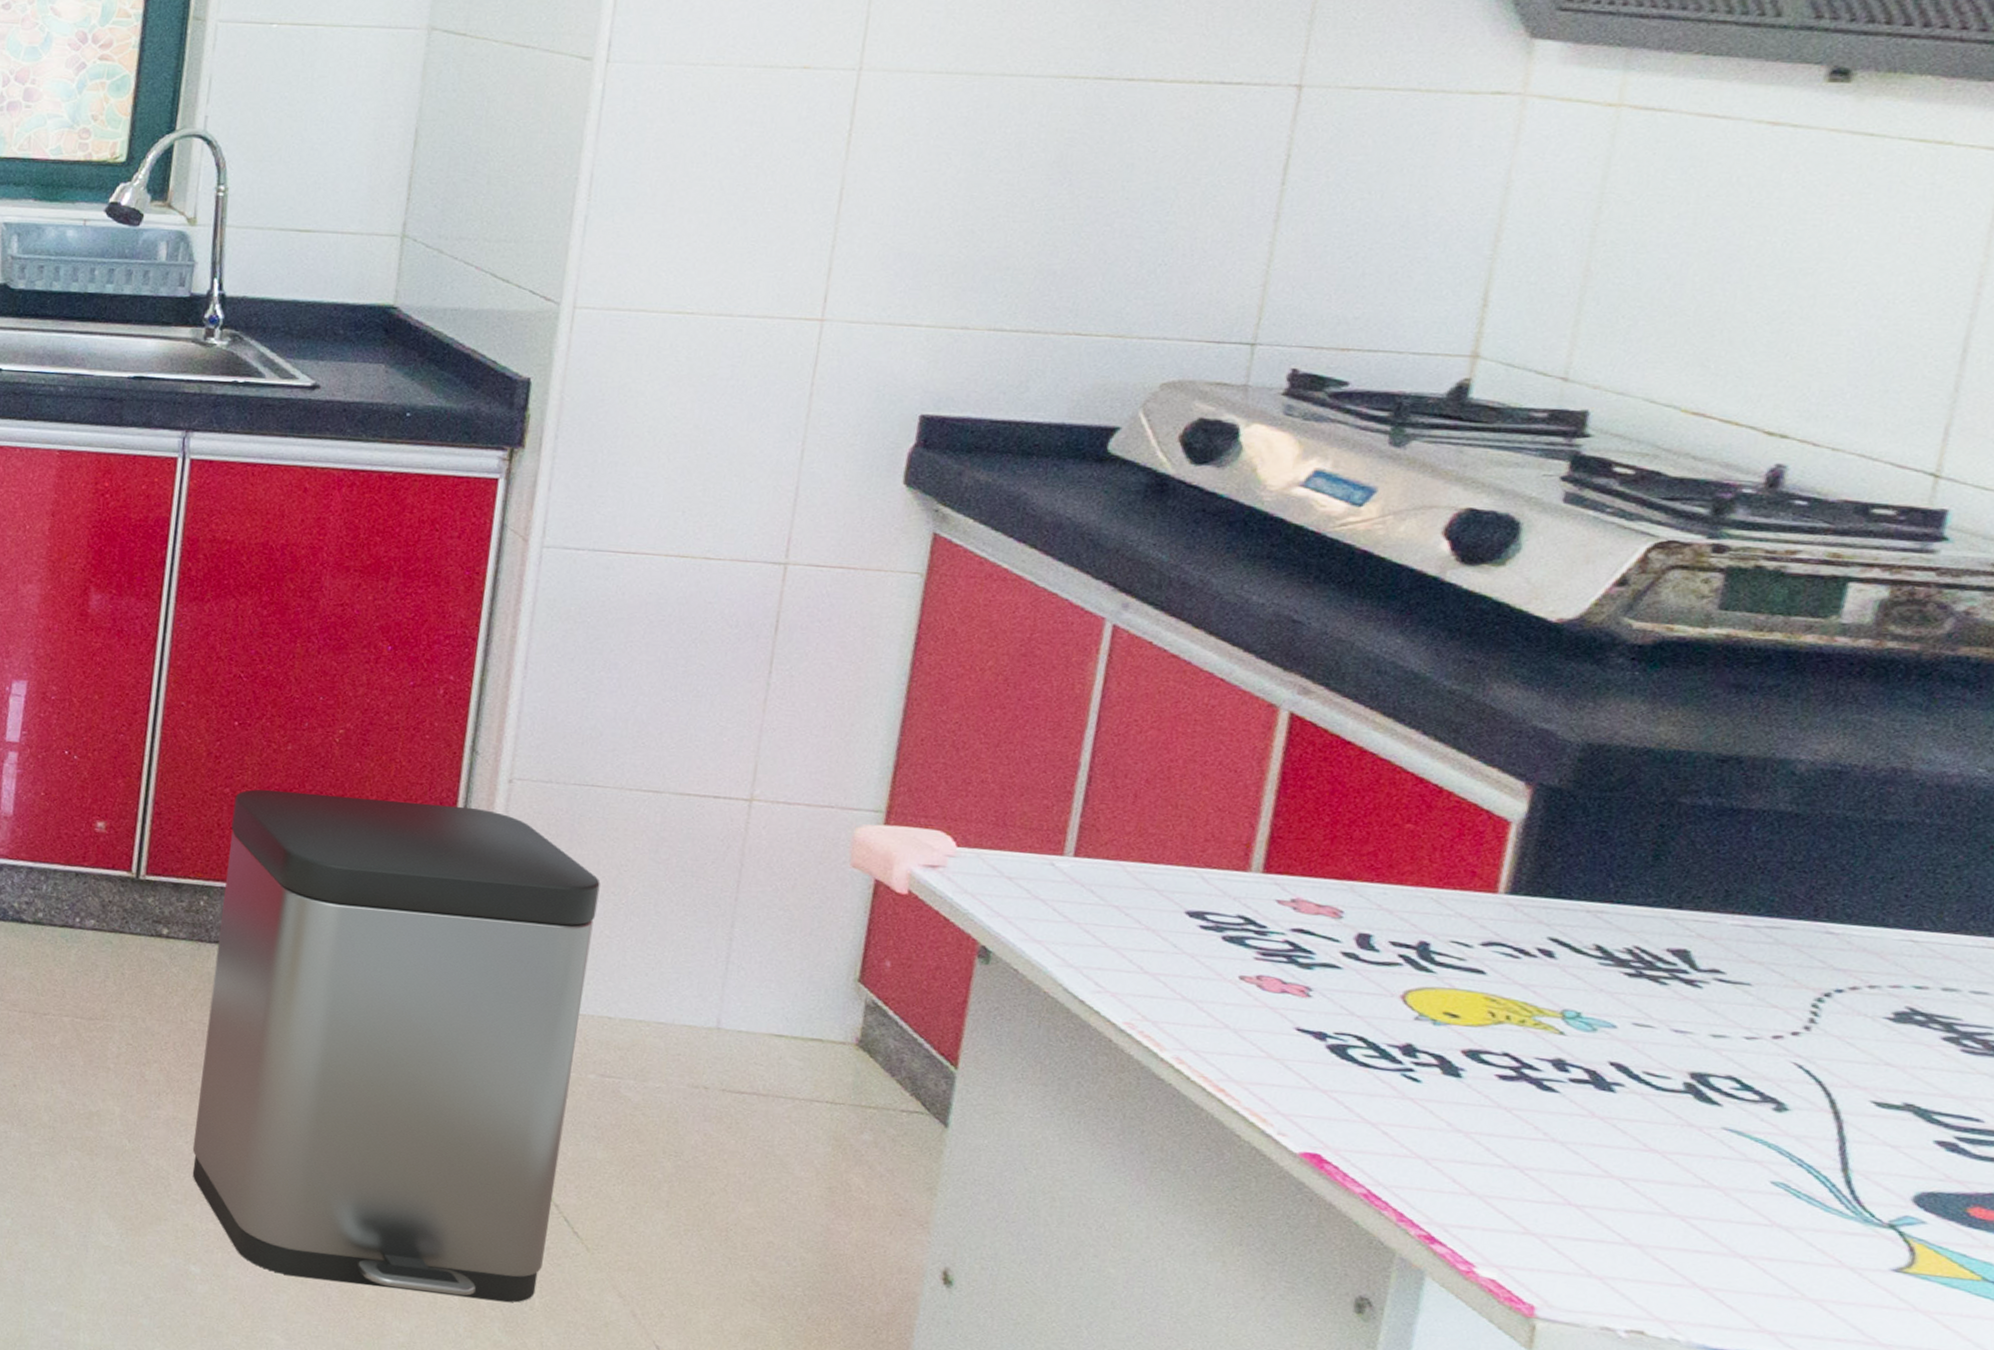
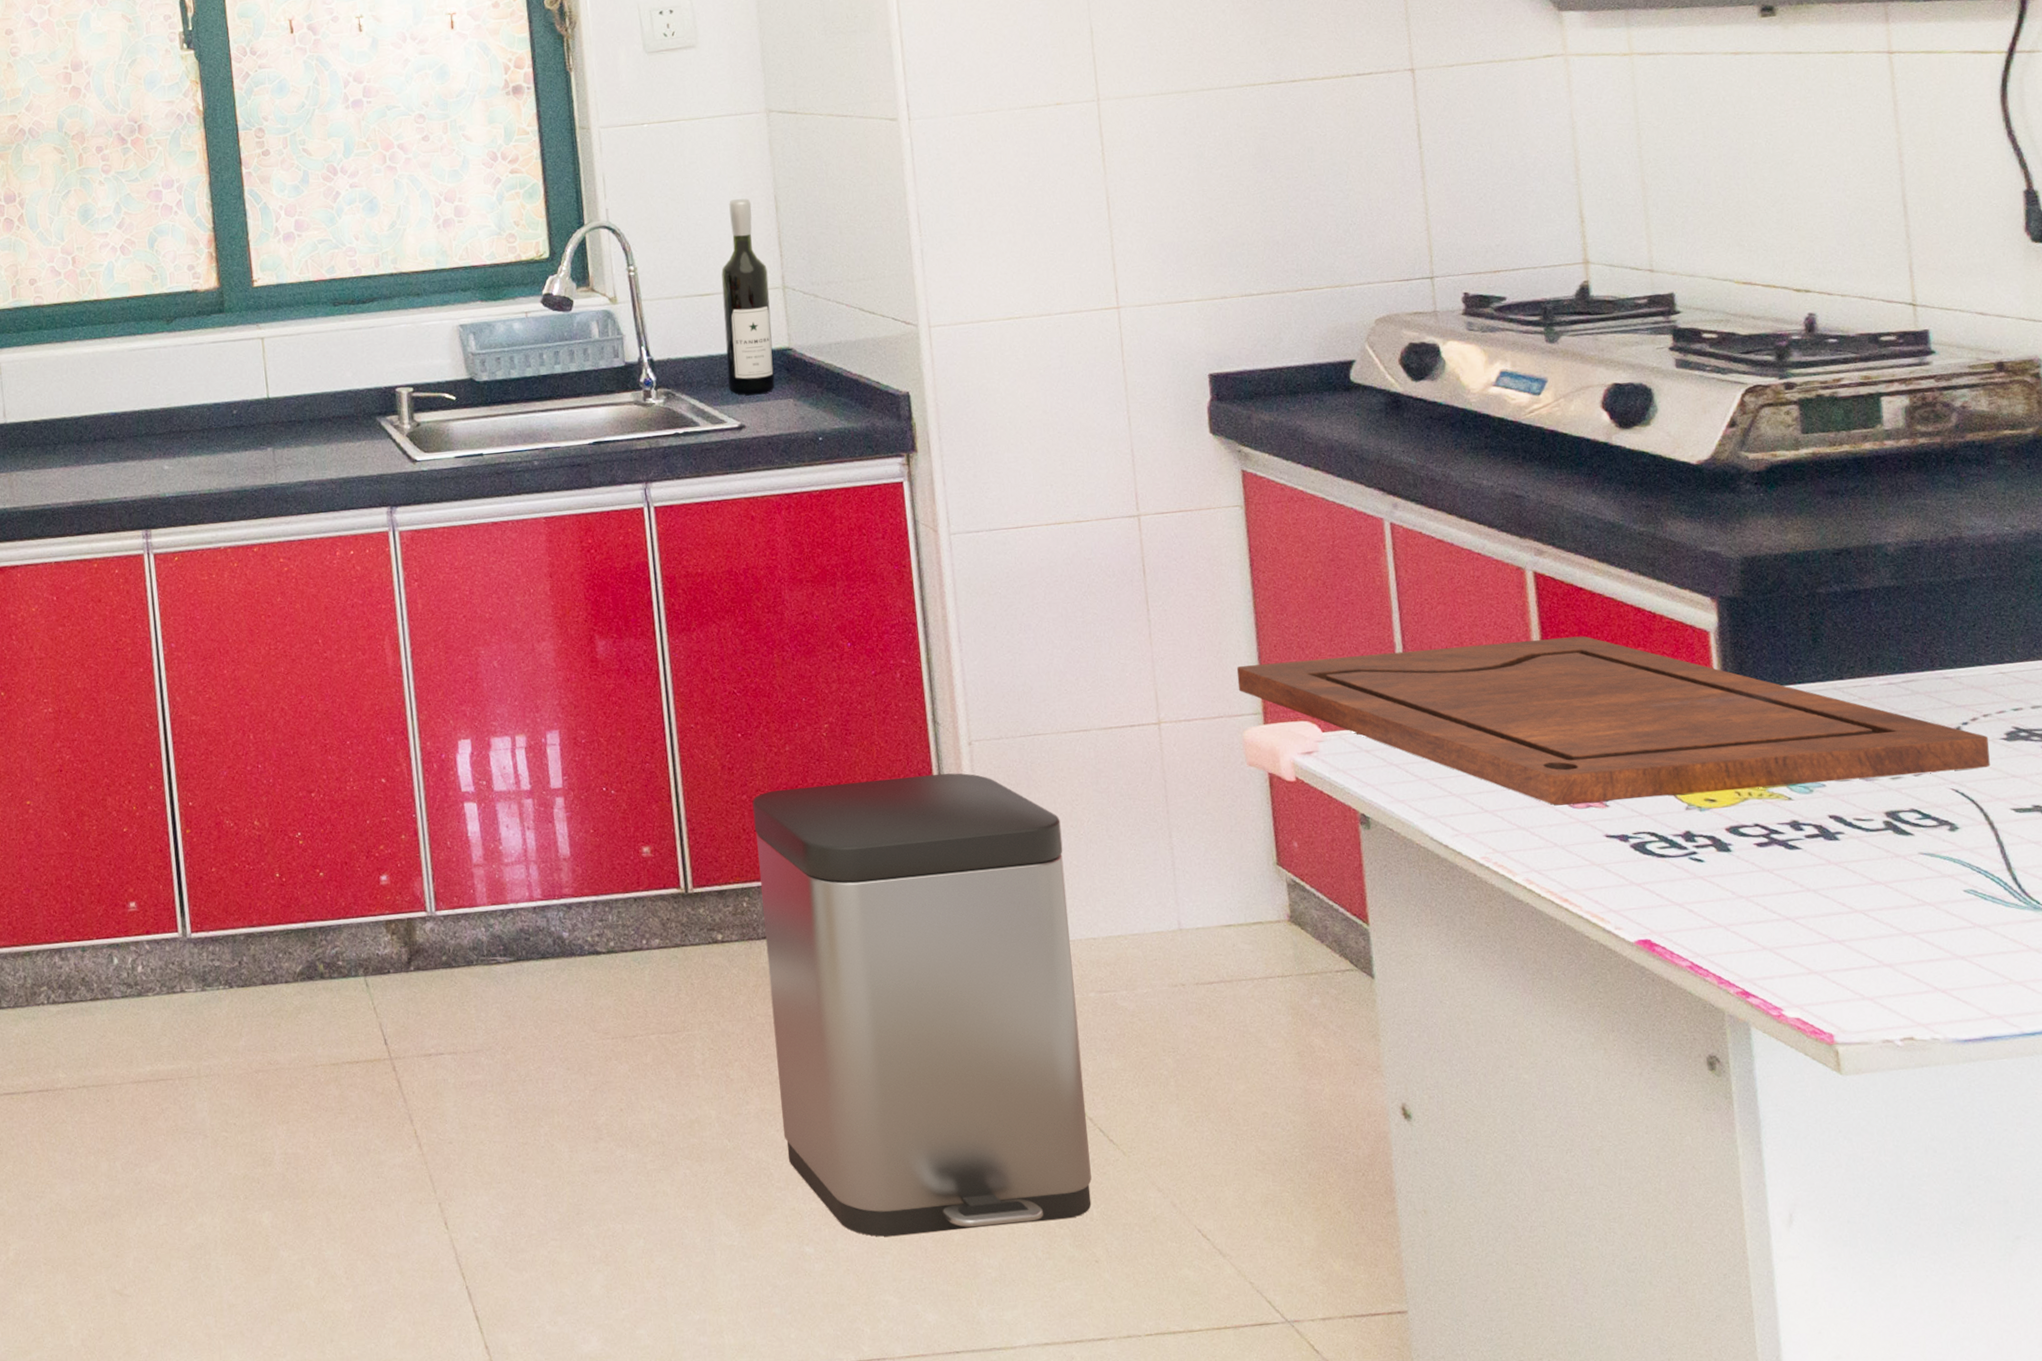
bottle: none [309,126,388,354] -> present [721,198,775,395]
cutting board: none [861,754,1866,1047] -> present [1236,636,1990,806]

